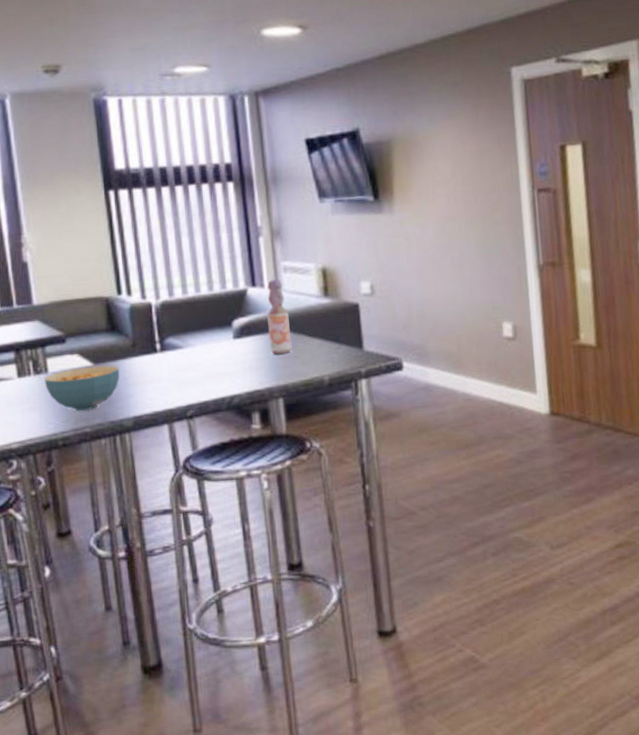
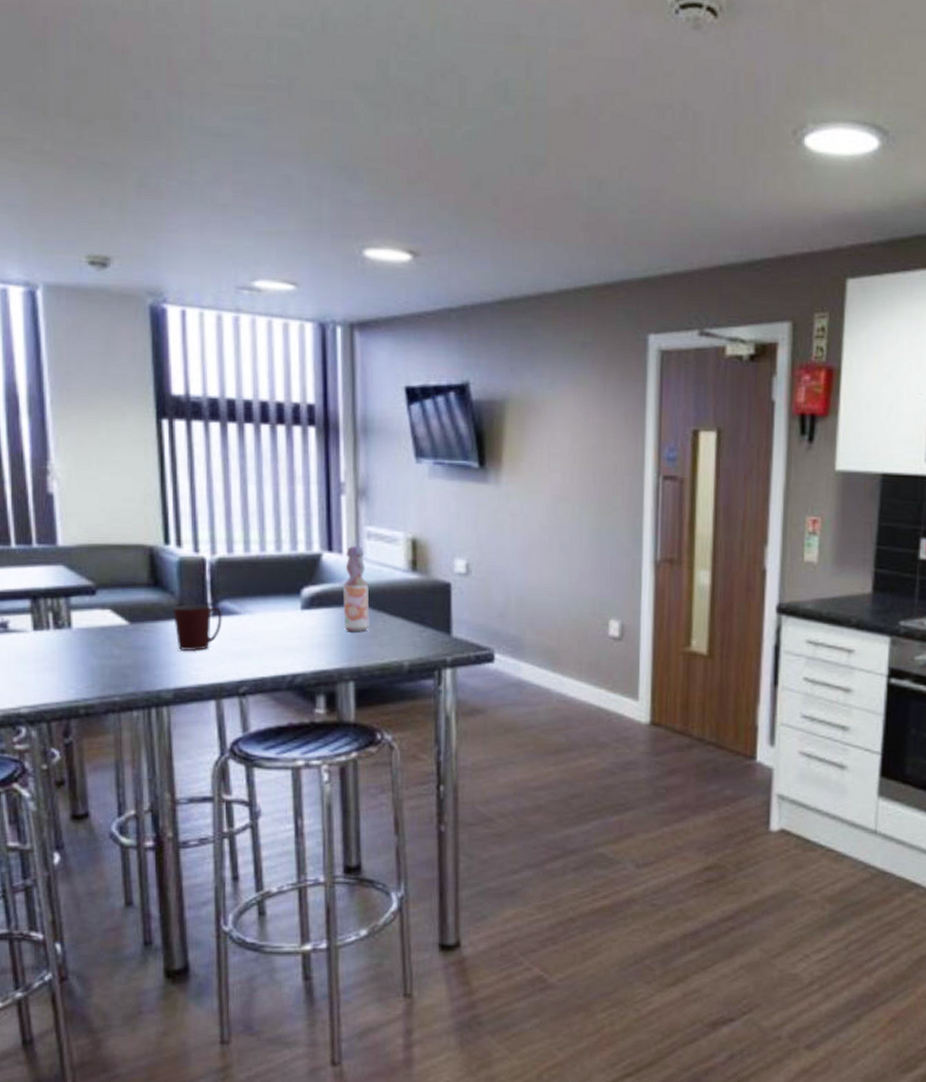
cereal bowl: present [44,365,120,412] -> none [66,625,161,677]
mug: none [128,342,169,384] -> present [174,604,222,652]

